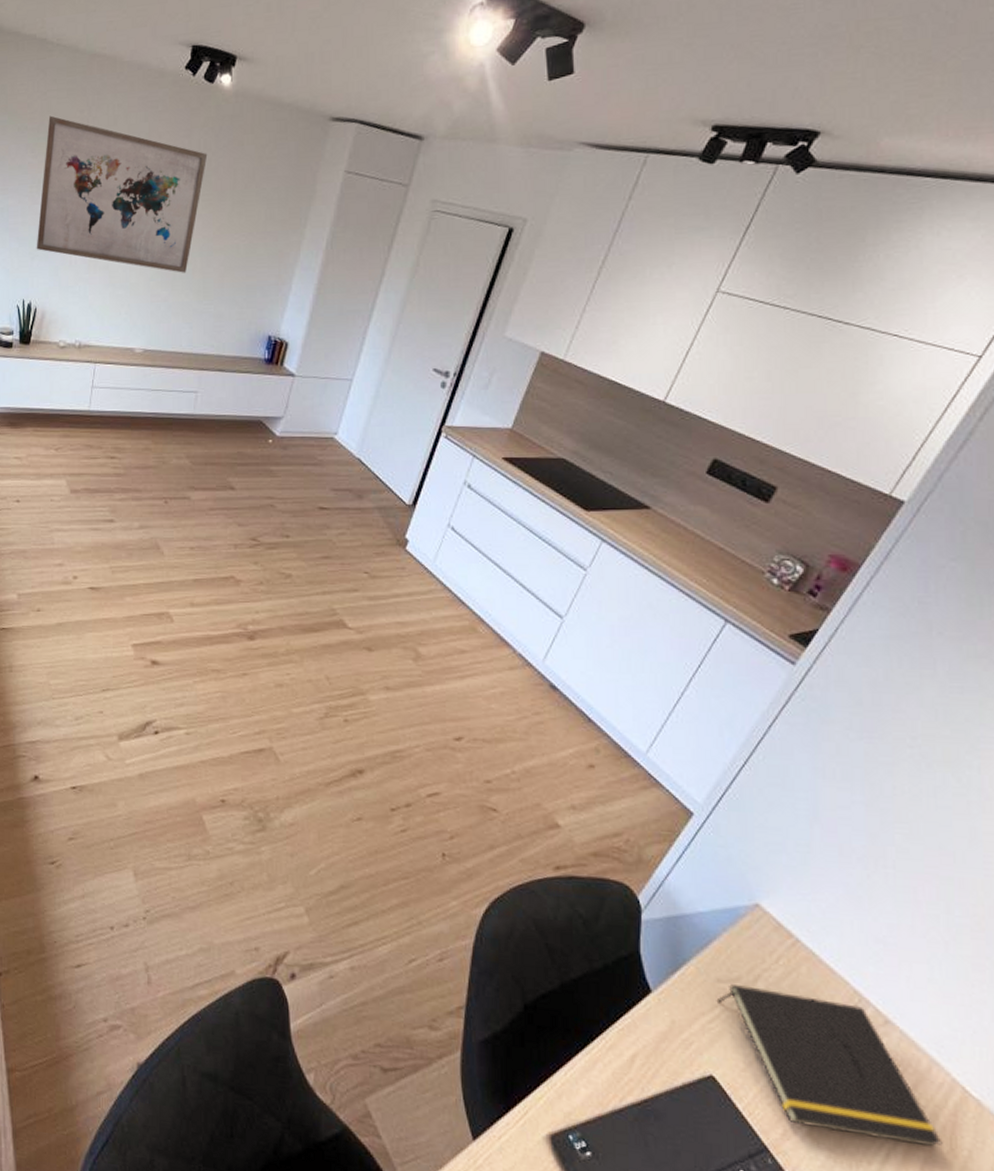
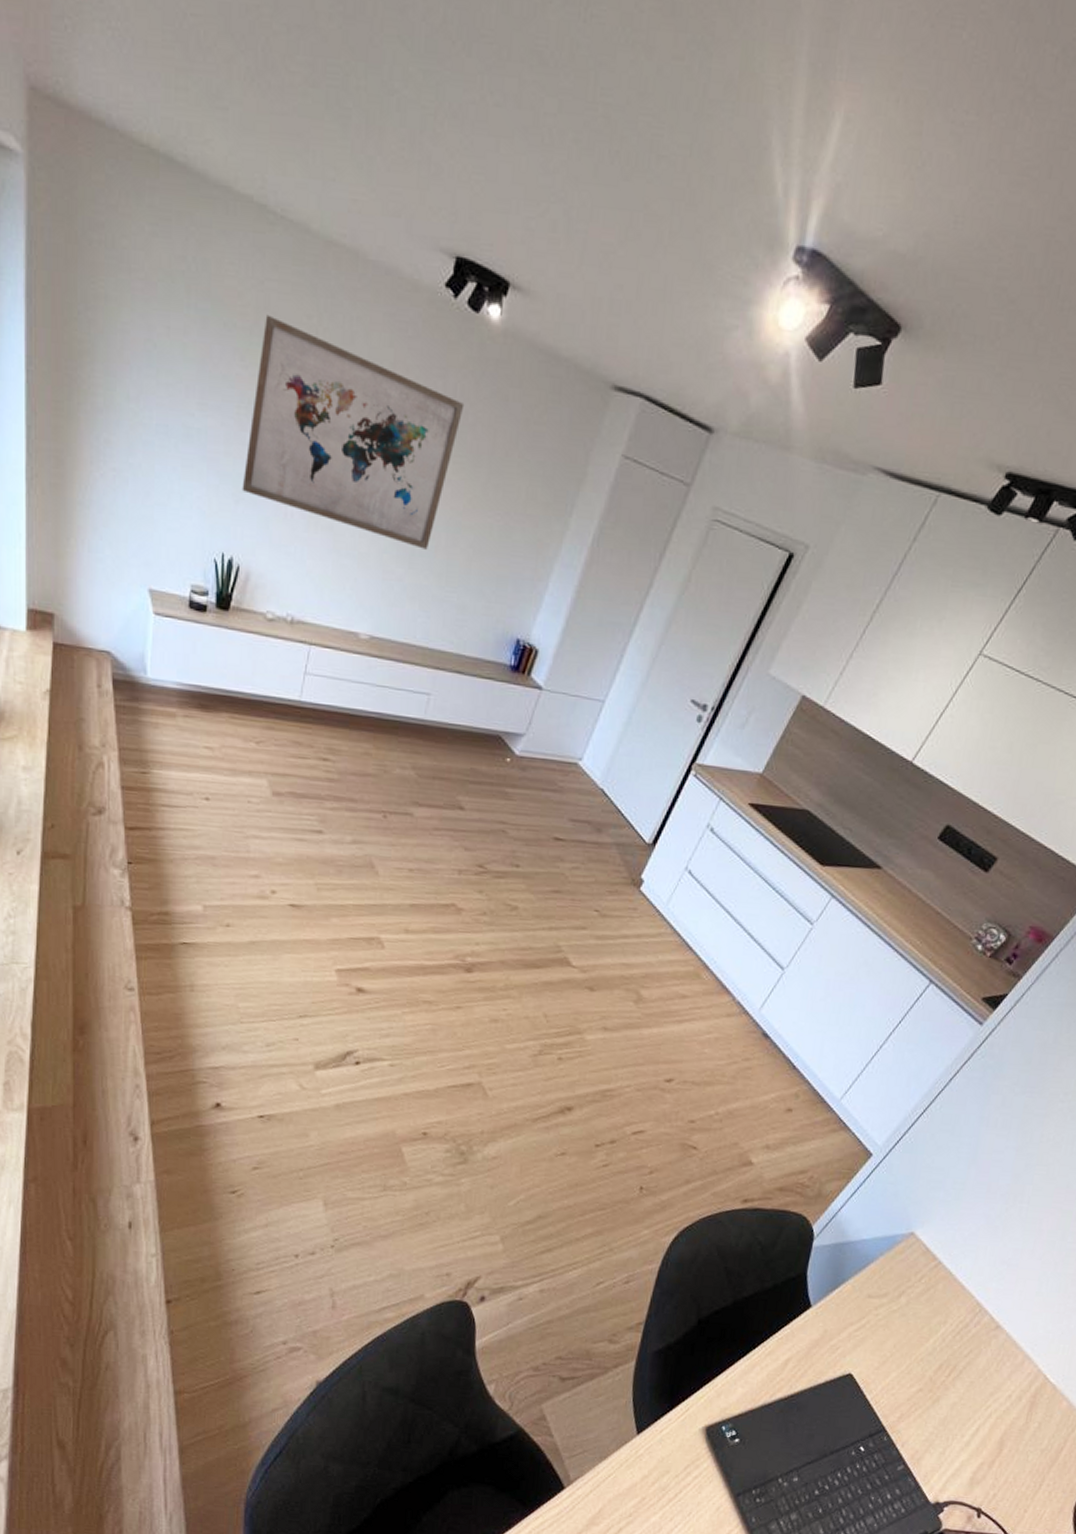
notepad: present [716,984,943,1148] -> none [864,1299,1021,1422]

